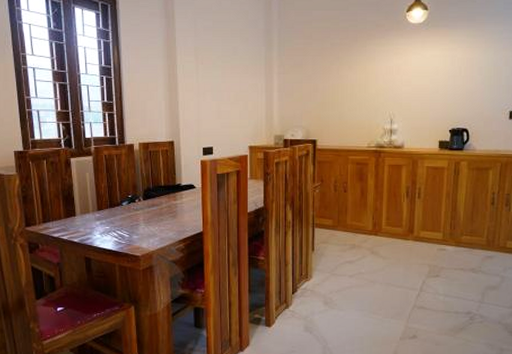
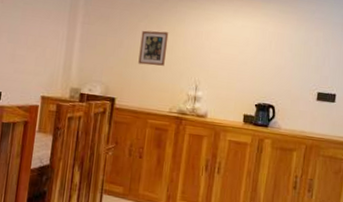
picture frame: none [334,71,361,105] -> present [138,30,169,66]

